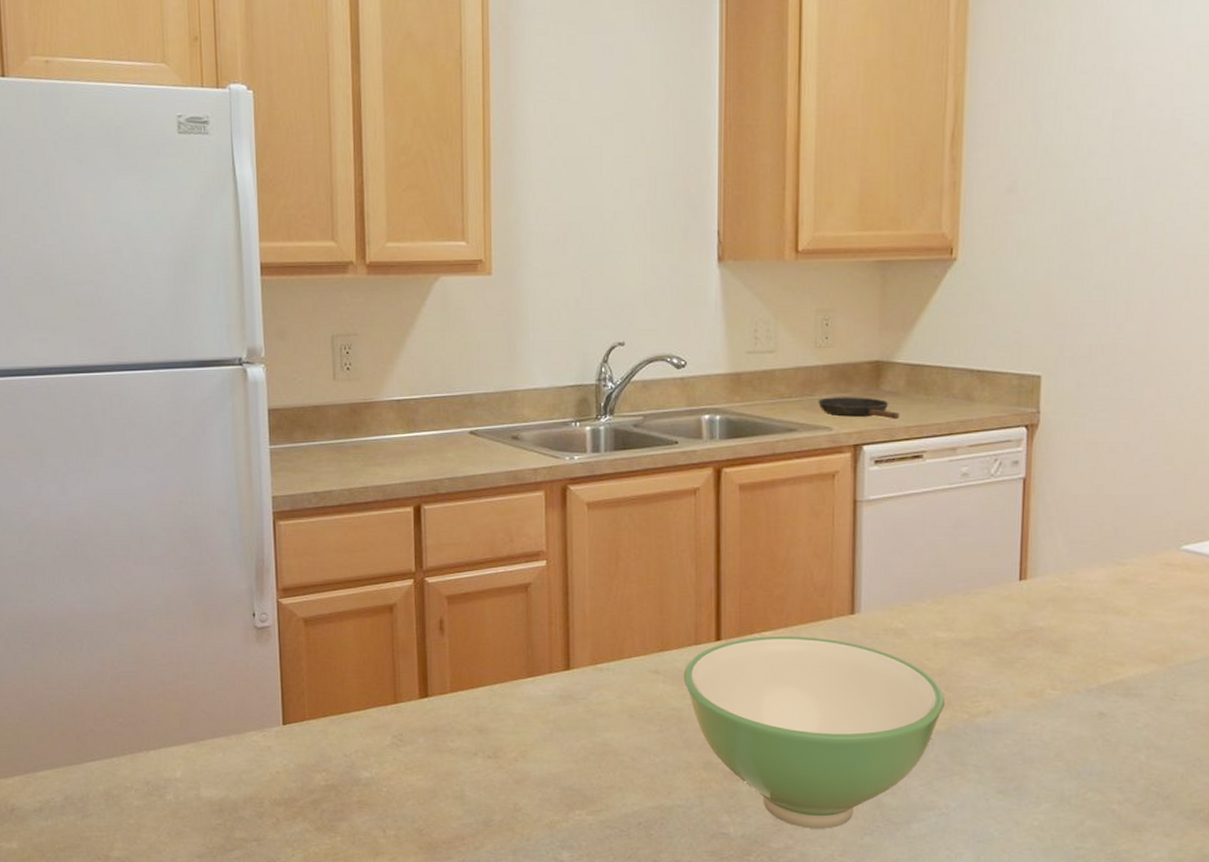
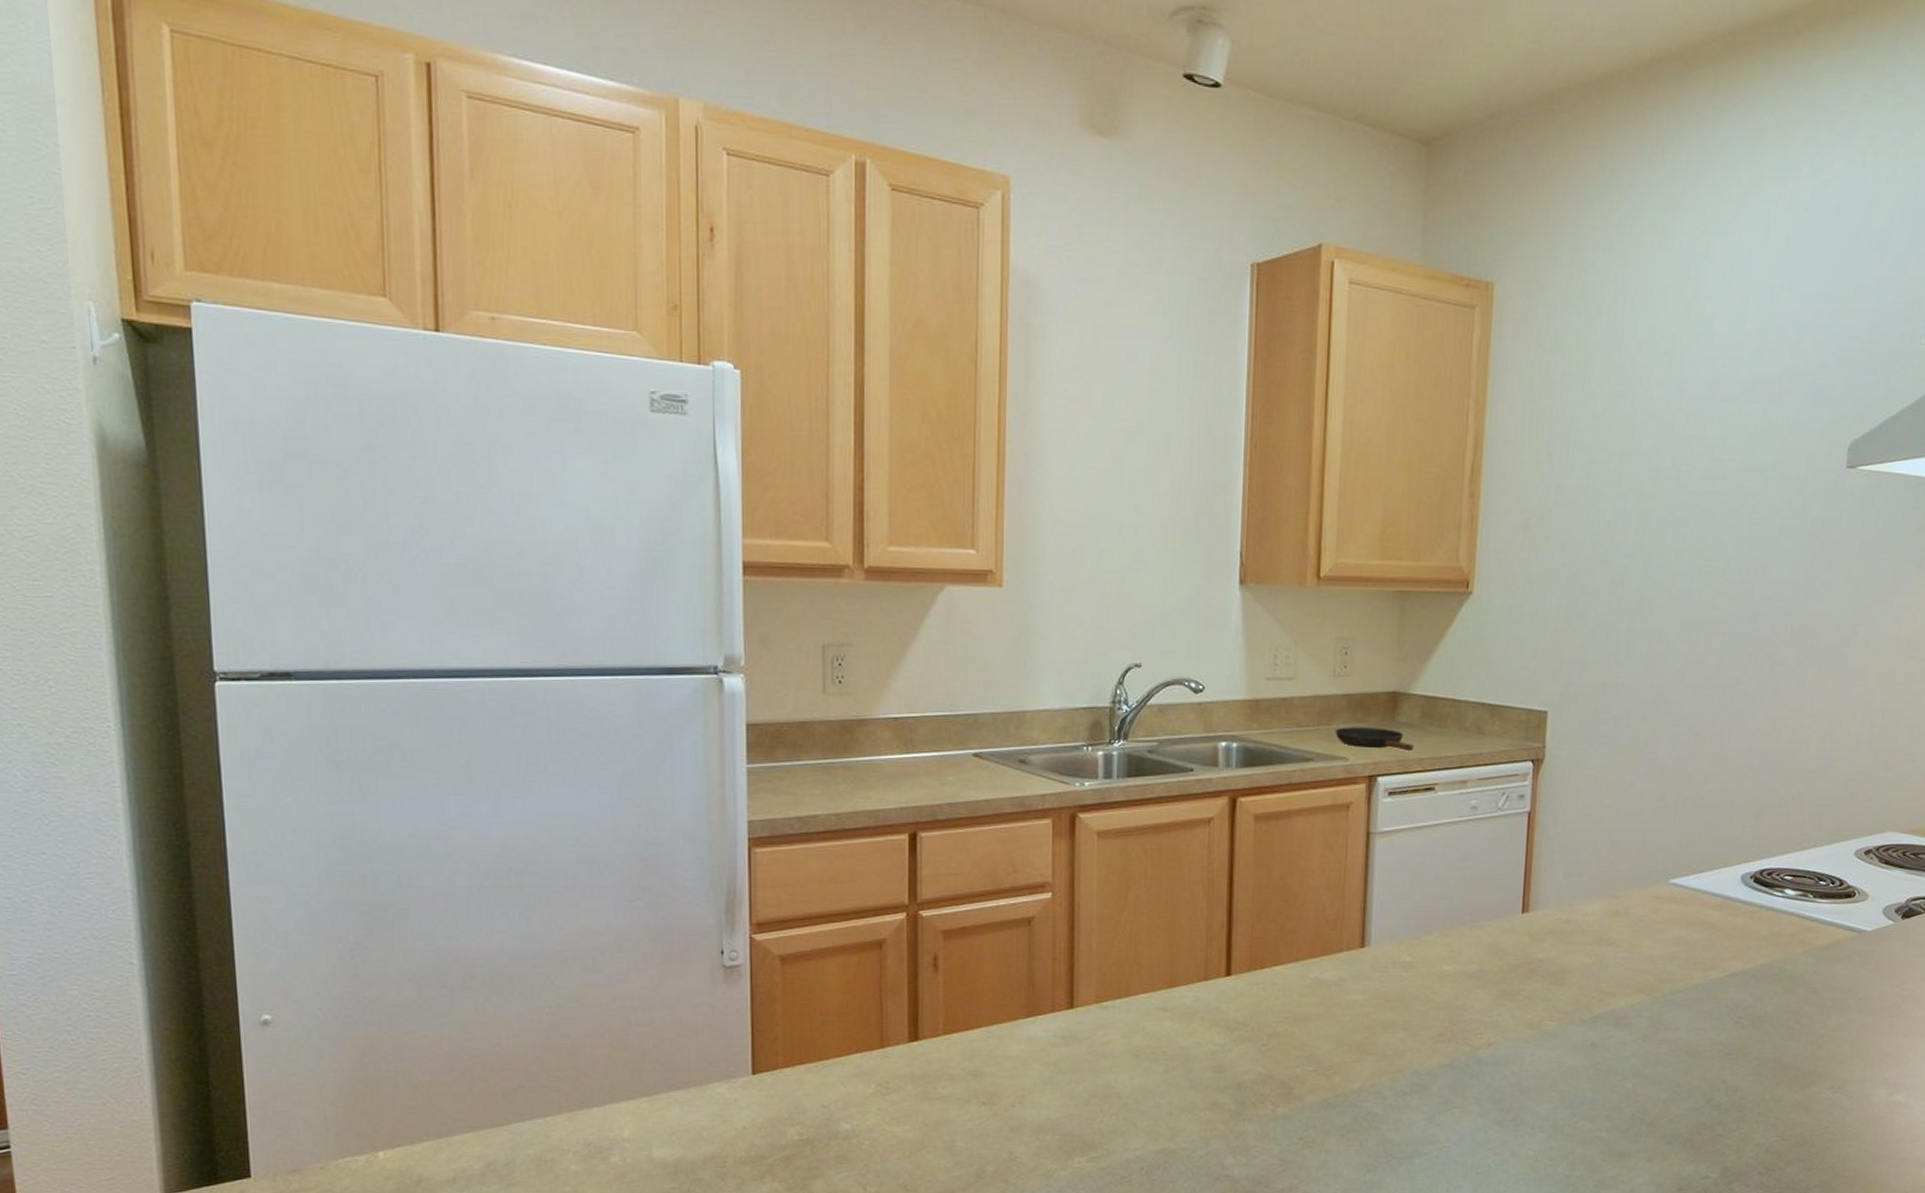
bowl: present [683,636,945,829] -> none [1191,971,1449,1167]

